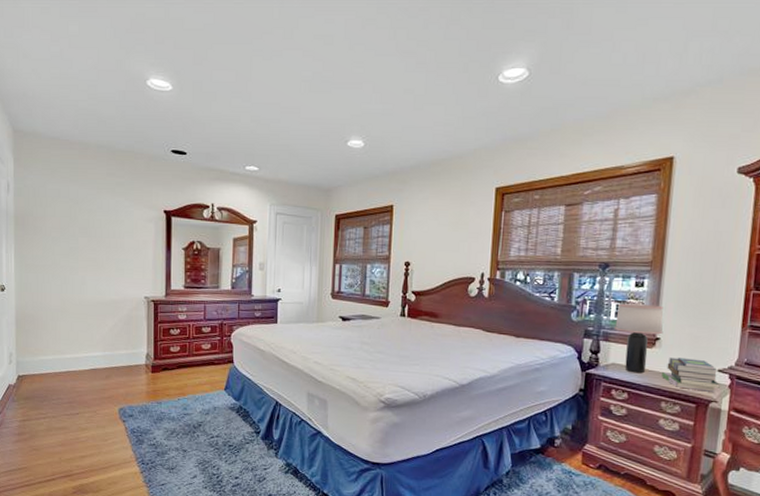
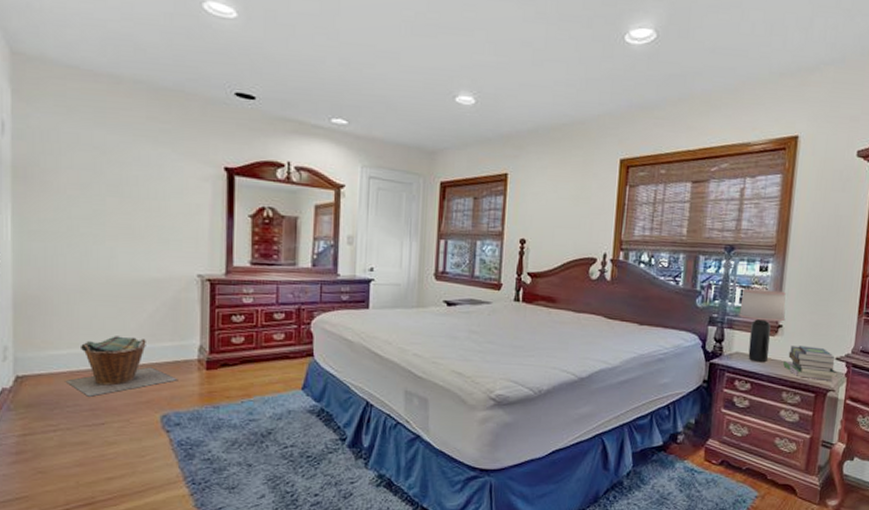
laundry basket: none [51,345,130,392] -> present [65,336,177,397]

